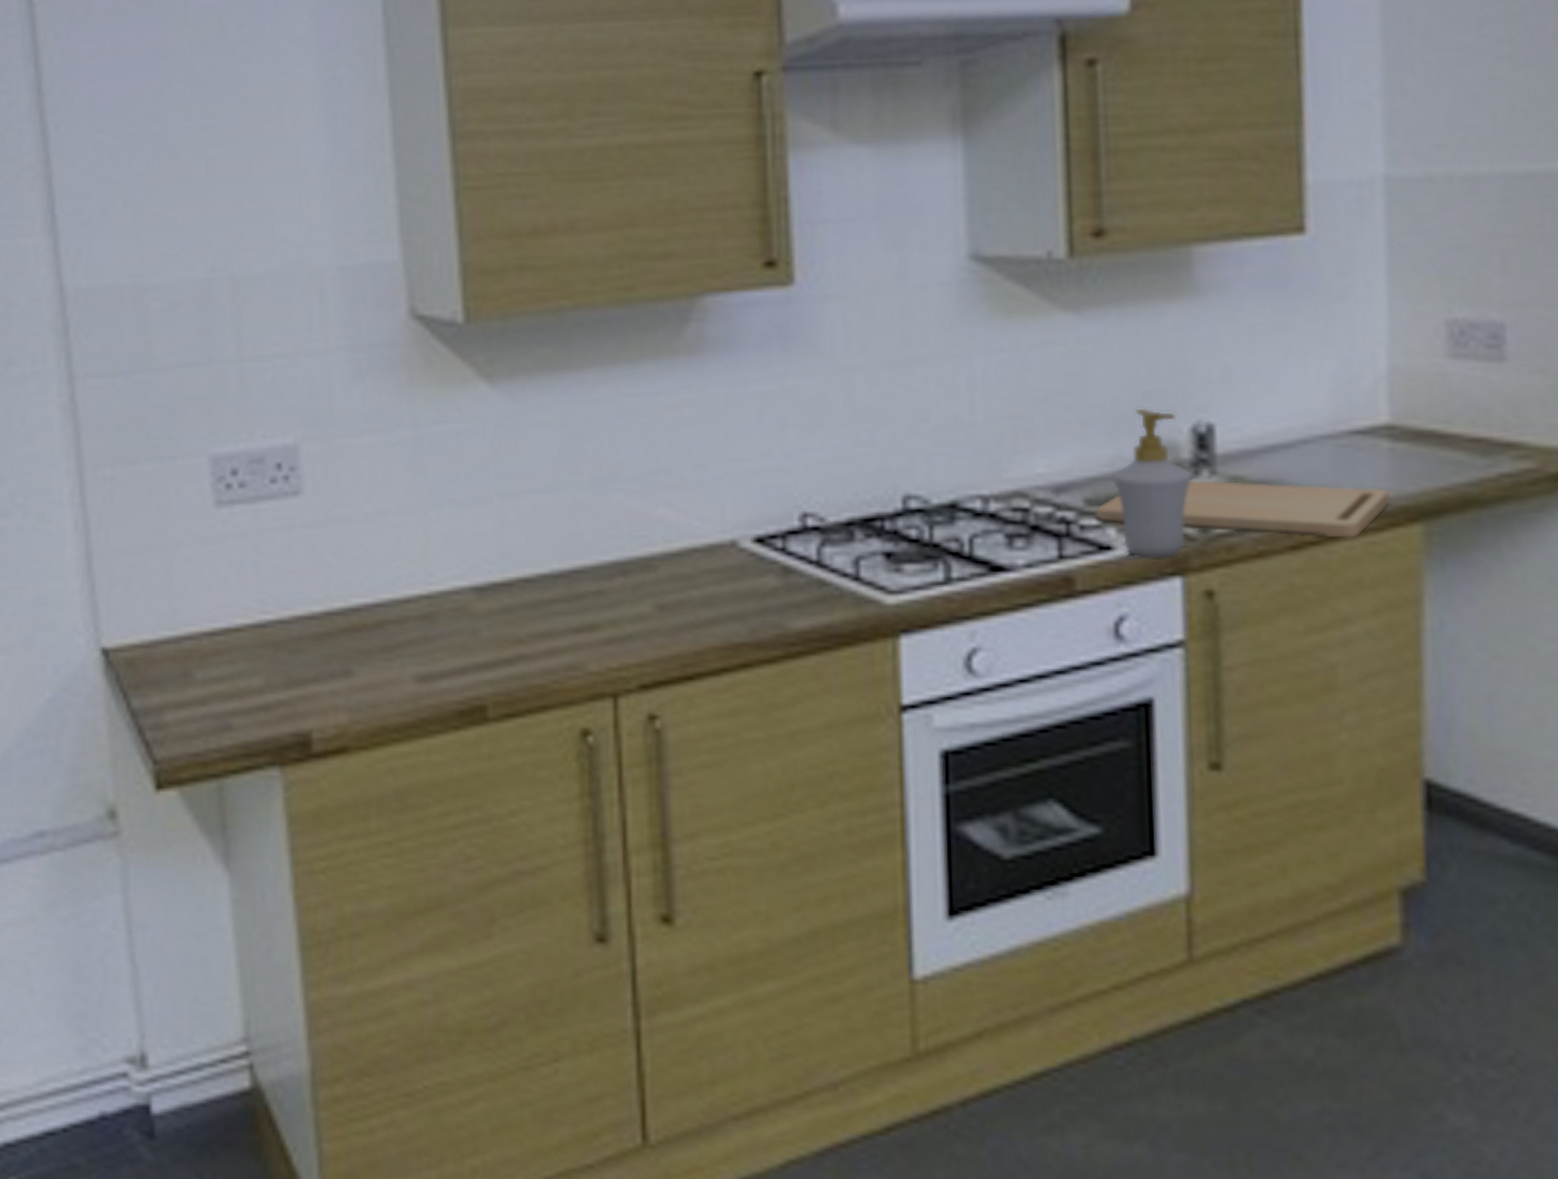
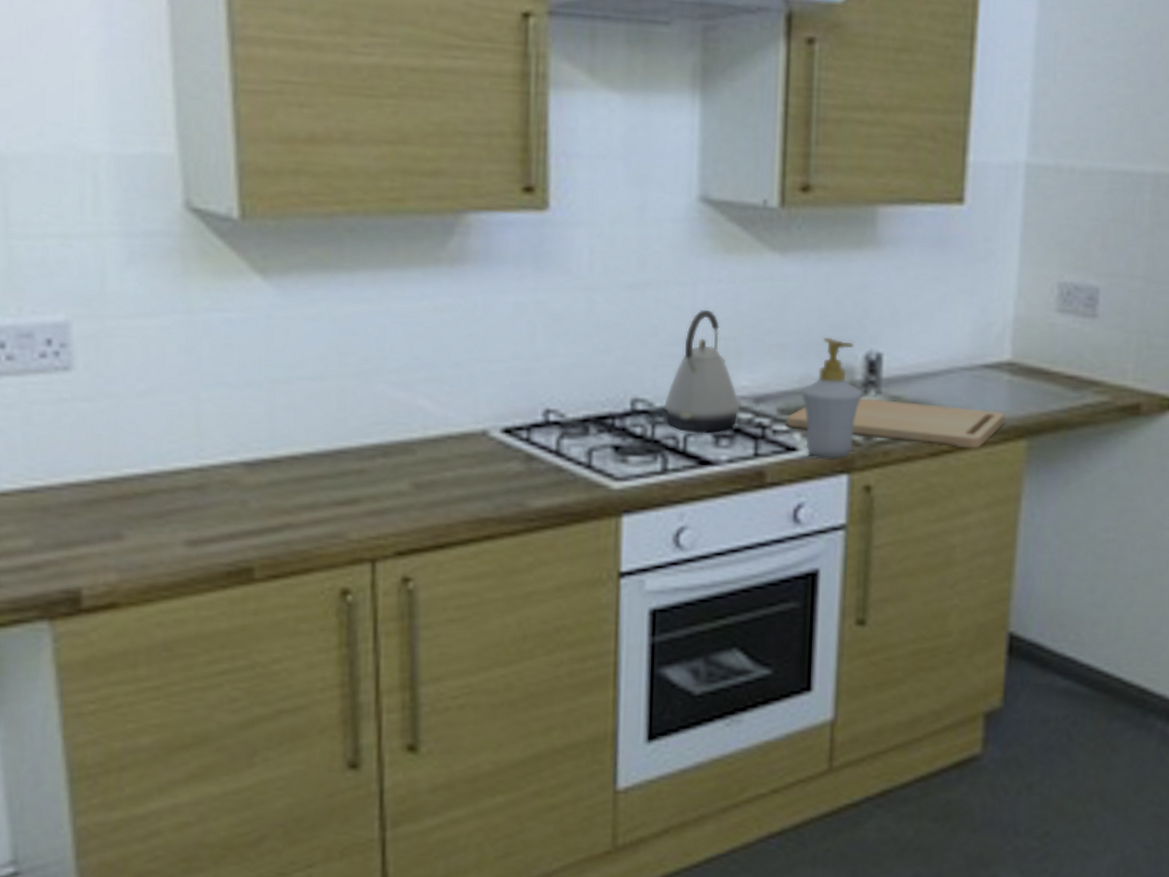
kettle: none [943,386,1037,534] -> present [664,310,740,434]

